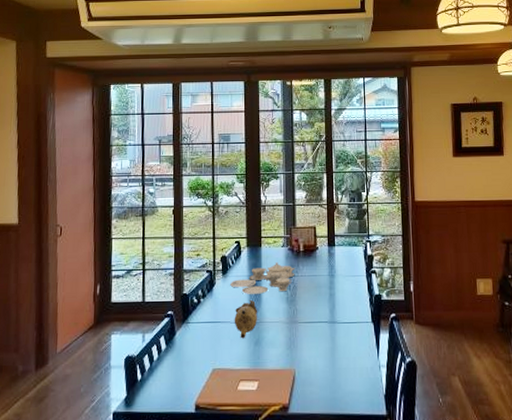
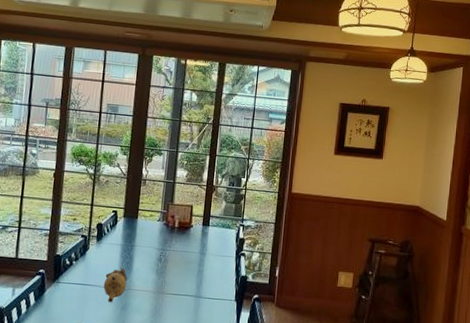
tea set: present [230,262,295,294] -> none [103,235,168,264]

